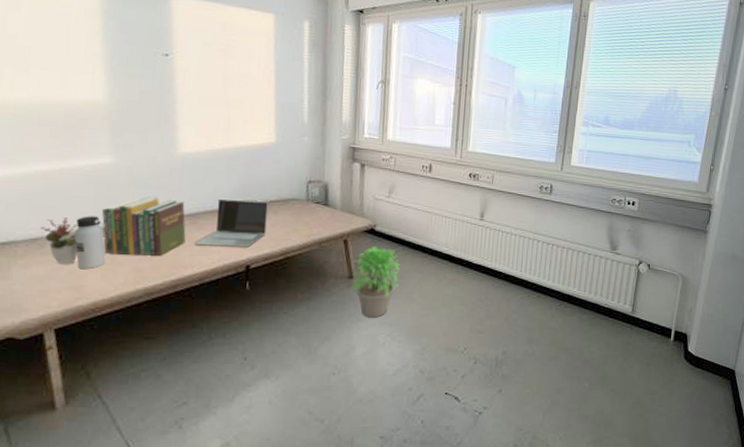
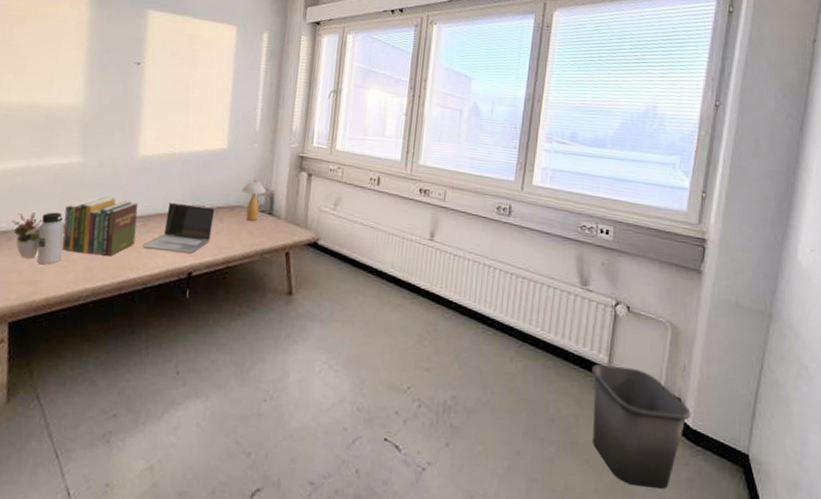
table lamp: none [294,170,320,212] -> present [242,178,267,221]
potted plant: present [350,246,400,318] -> none [288,261,342,342]
waste bin: none [618,313,694,403] -> present [592,363,691,489]

